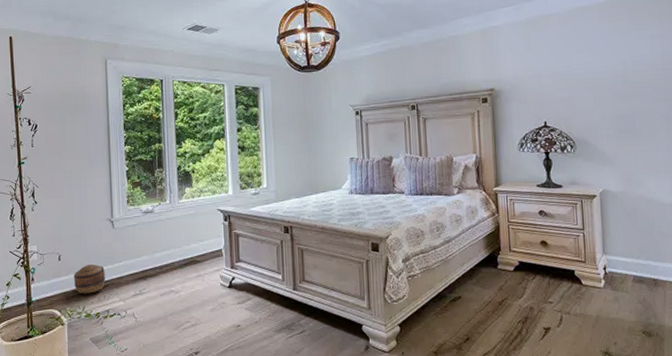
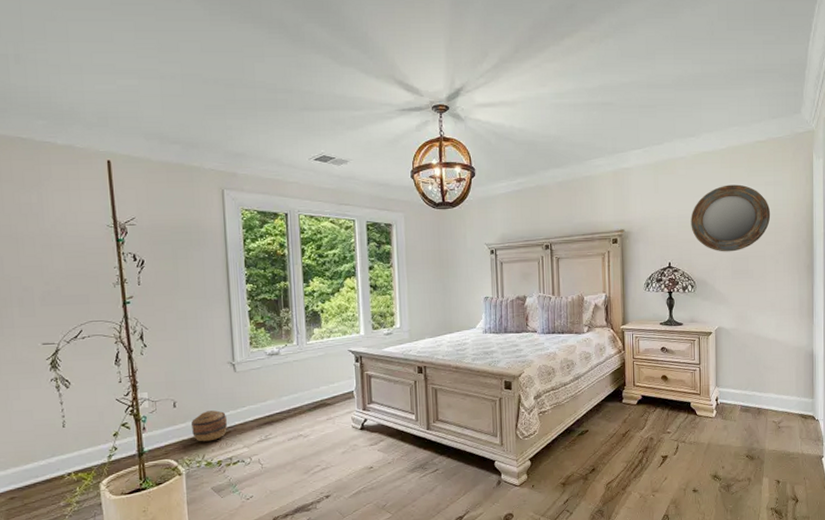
home mirror: none [567,39,659,110] -> present [691,184,771,252]

